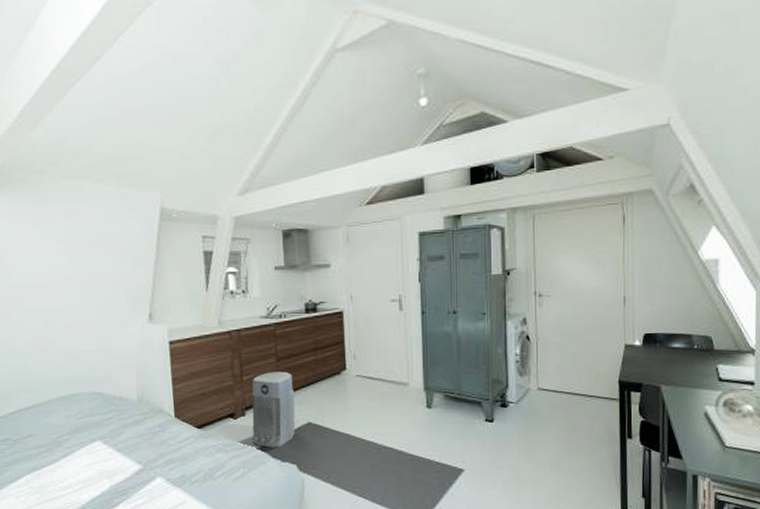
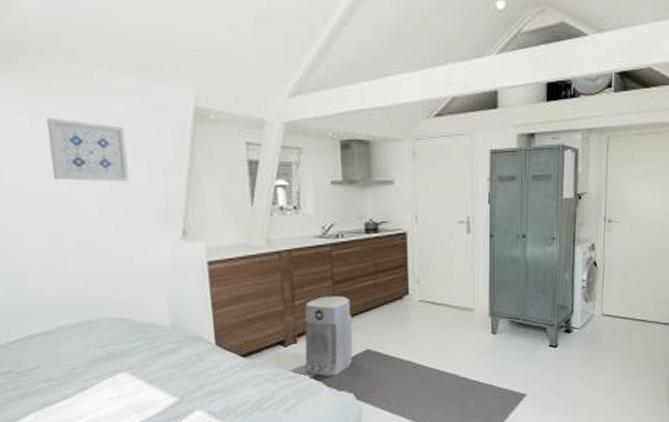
wall art: none [46,223,108,275] -> present [47,118,129,182]

